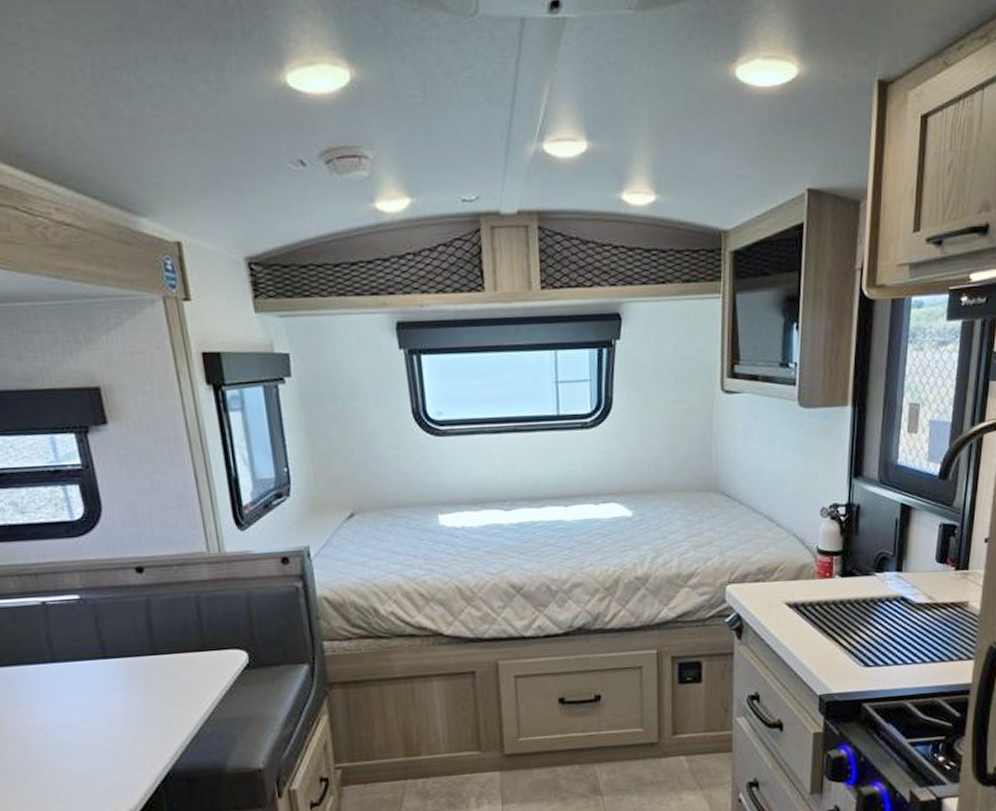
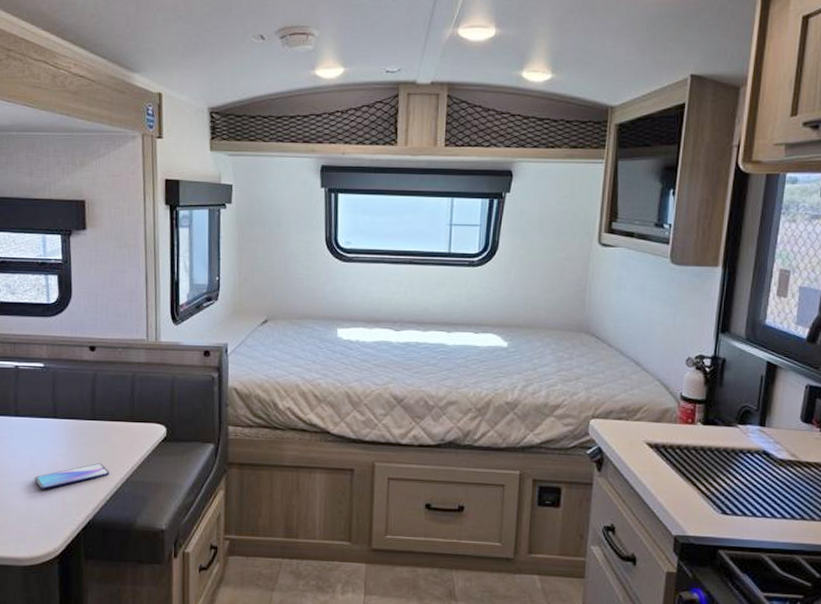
smartphone: none [90,704,186,744] -> present [34,463,110,490]

